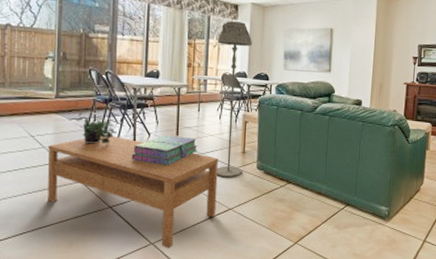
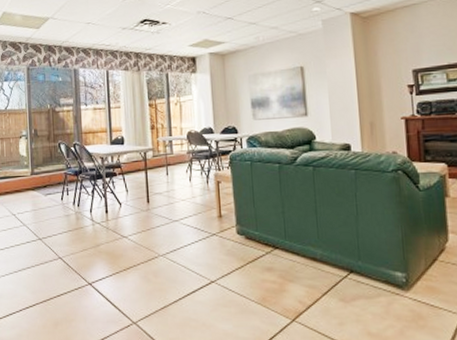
coffee table: present [48,135,219,248] -> none [28,208,198,328]
potted plant: present [75,112,118,145] -> none [50,187,90,219]
stack of books: present [131,134,198,165] -> none [105,203,171,236]
floor lamp: present [217,21,253,178] -> none [178,74,221,246]

